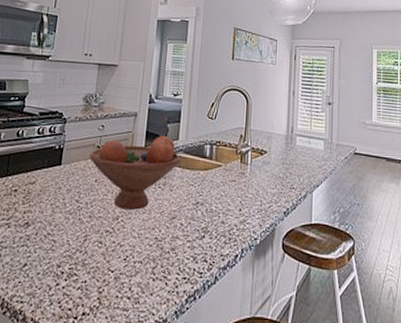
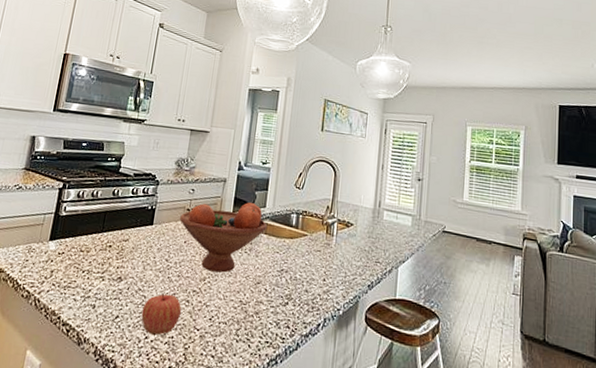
apple: none [51,236,94,281] -> present [141,293,181,335]

